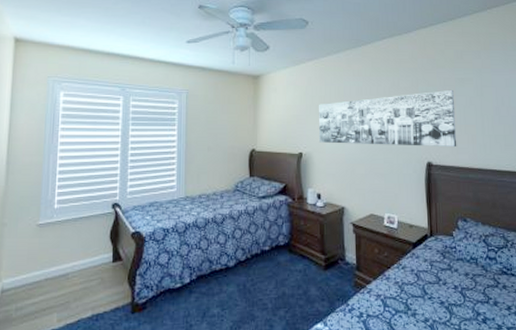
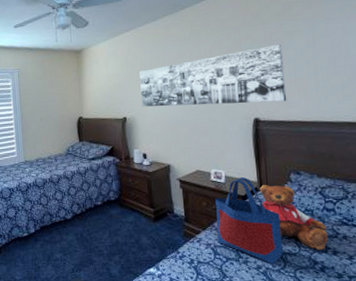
tote bag: none [387,223,449,317] -> present [215,177,283,265]
teddy bear: none [429,230,491,300] -> present [259,184,329,250]

